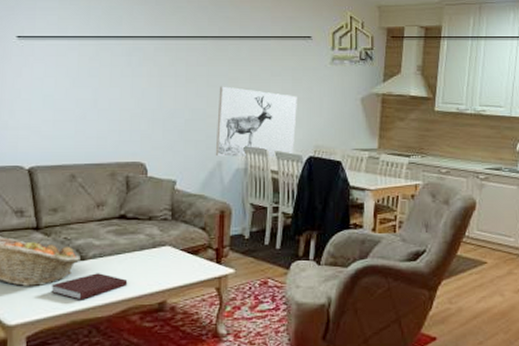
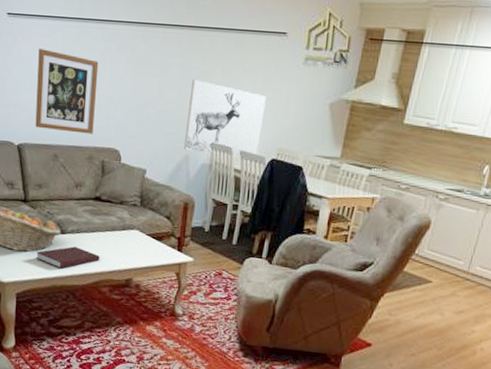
wall art: none [49,68,119,150] -> present [35,49,99,134]

